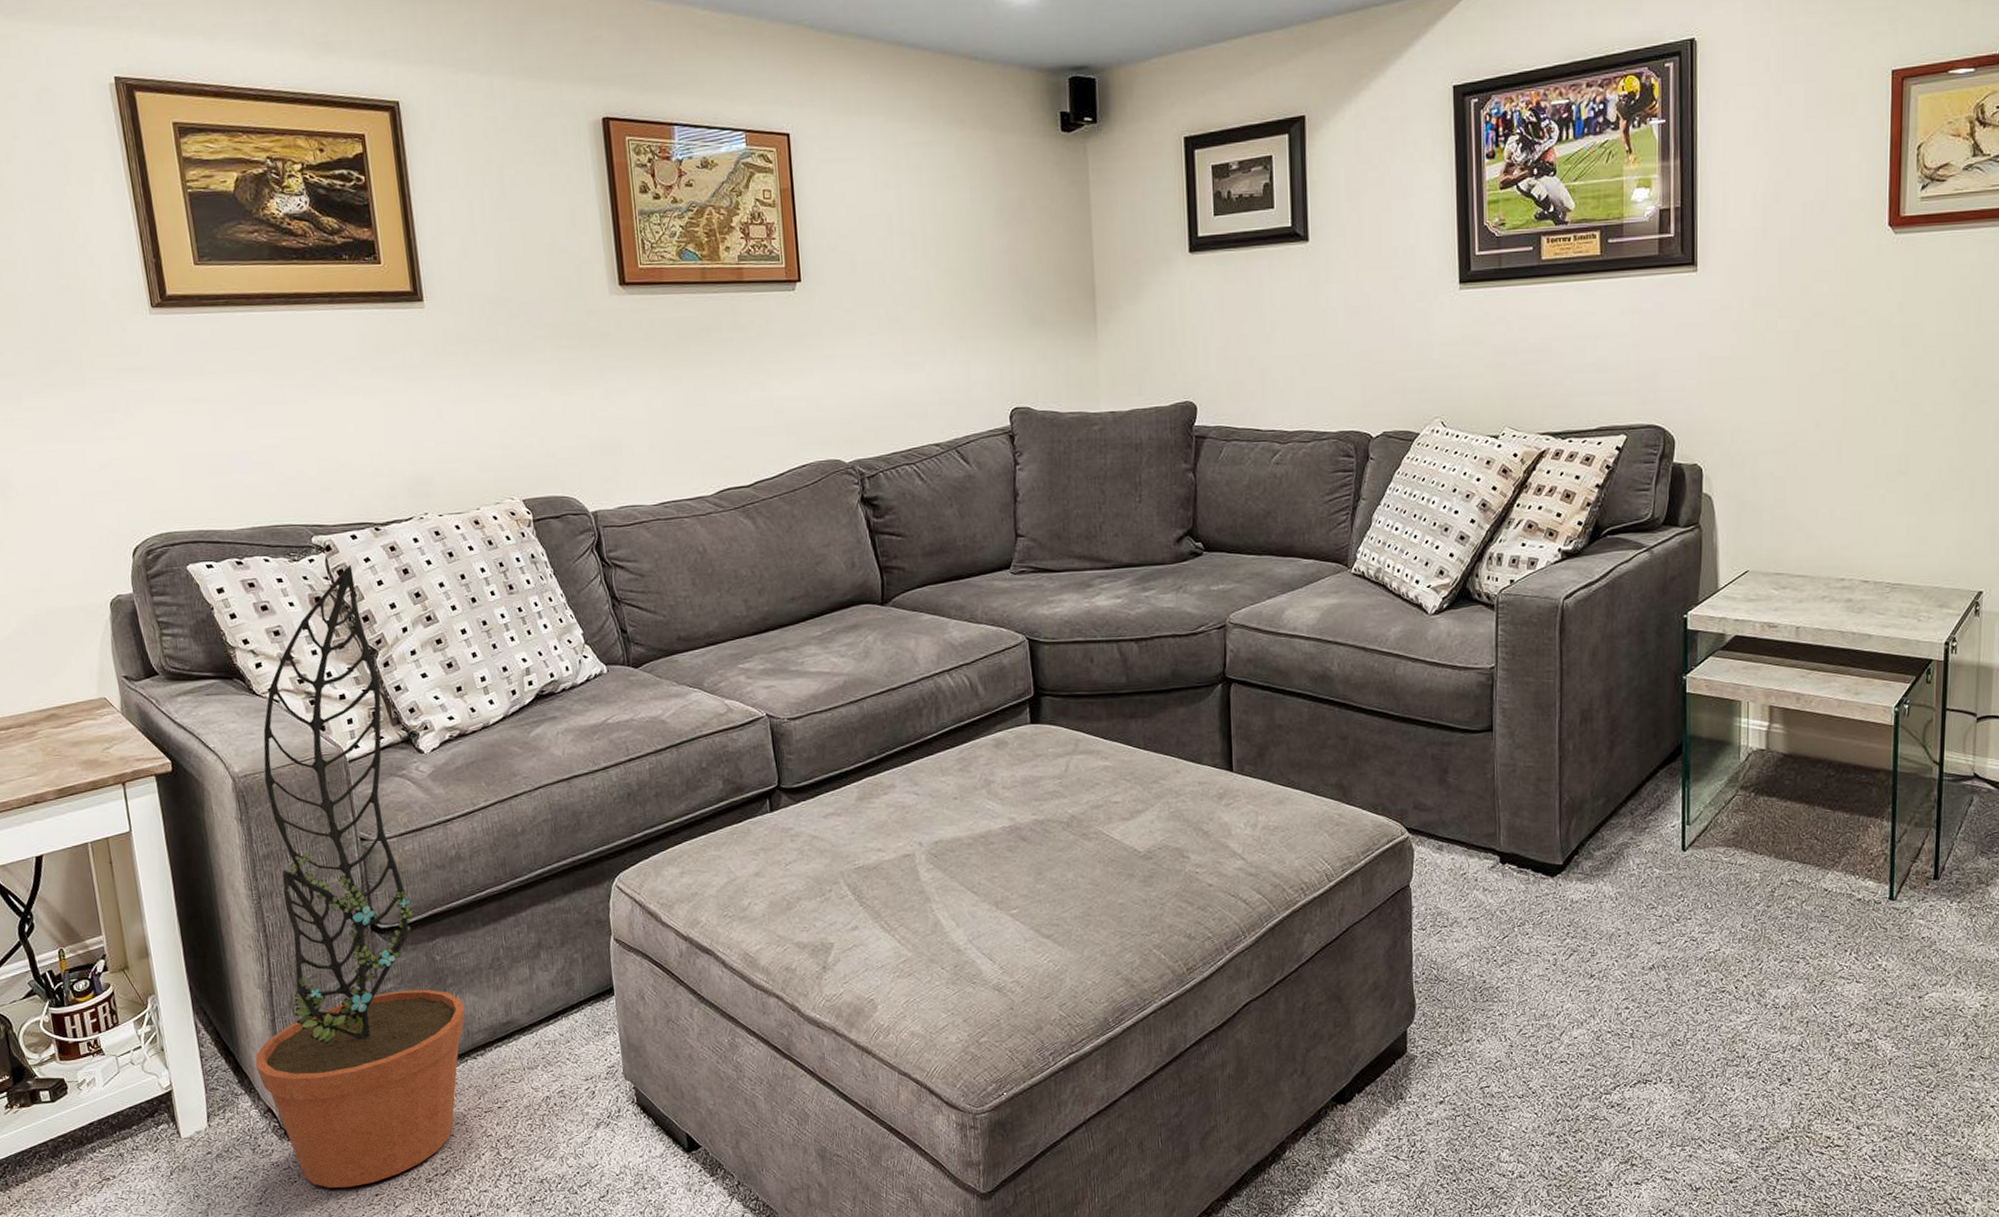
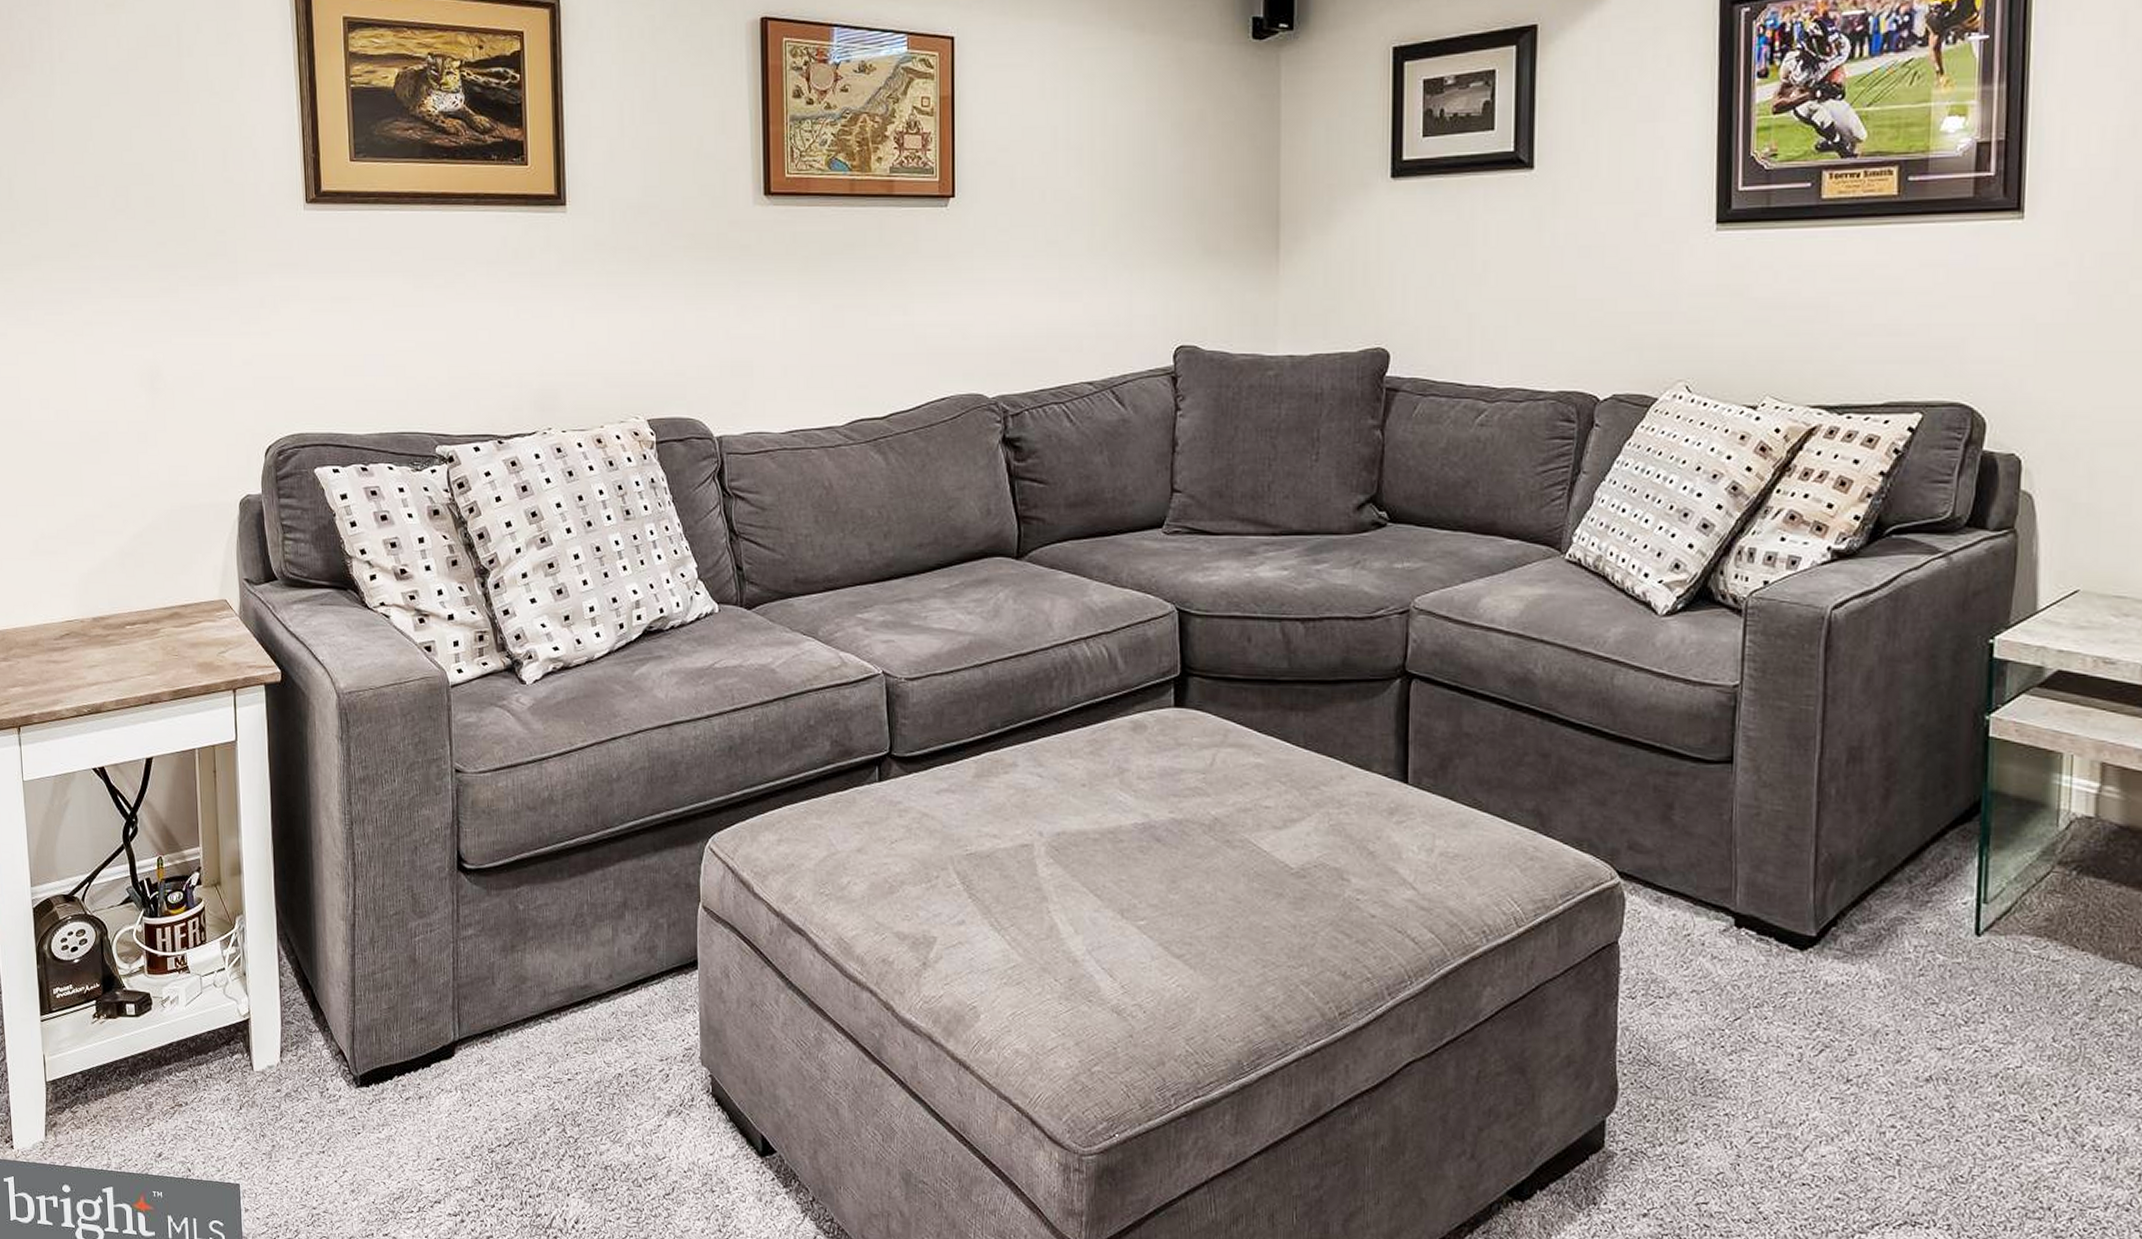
decorative plant: present [255,564,465,1188] -> none [331,478,543,1147]

